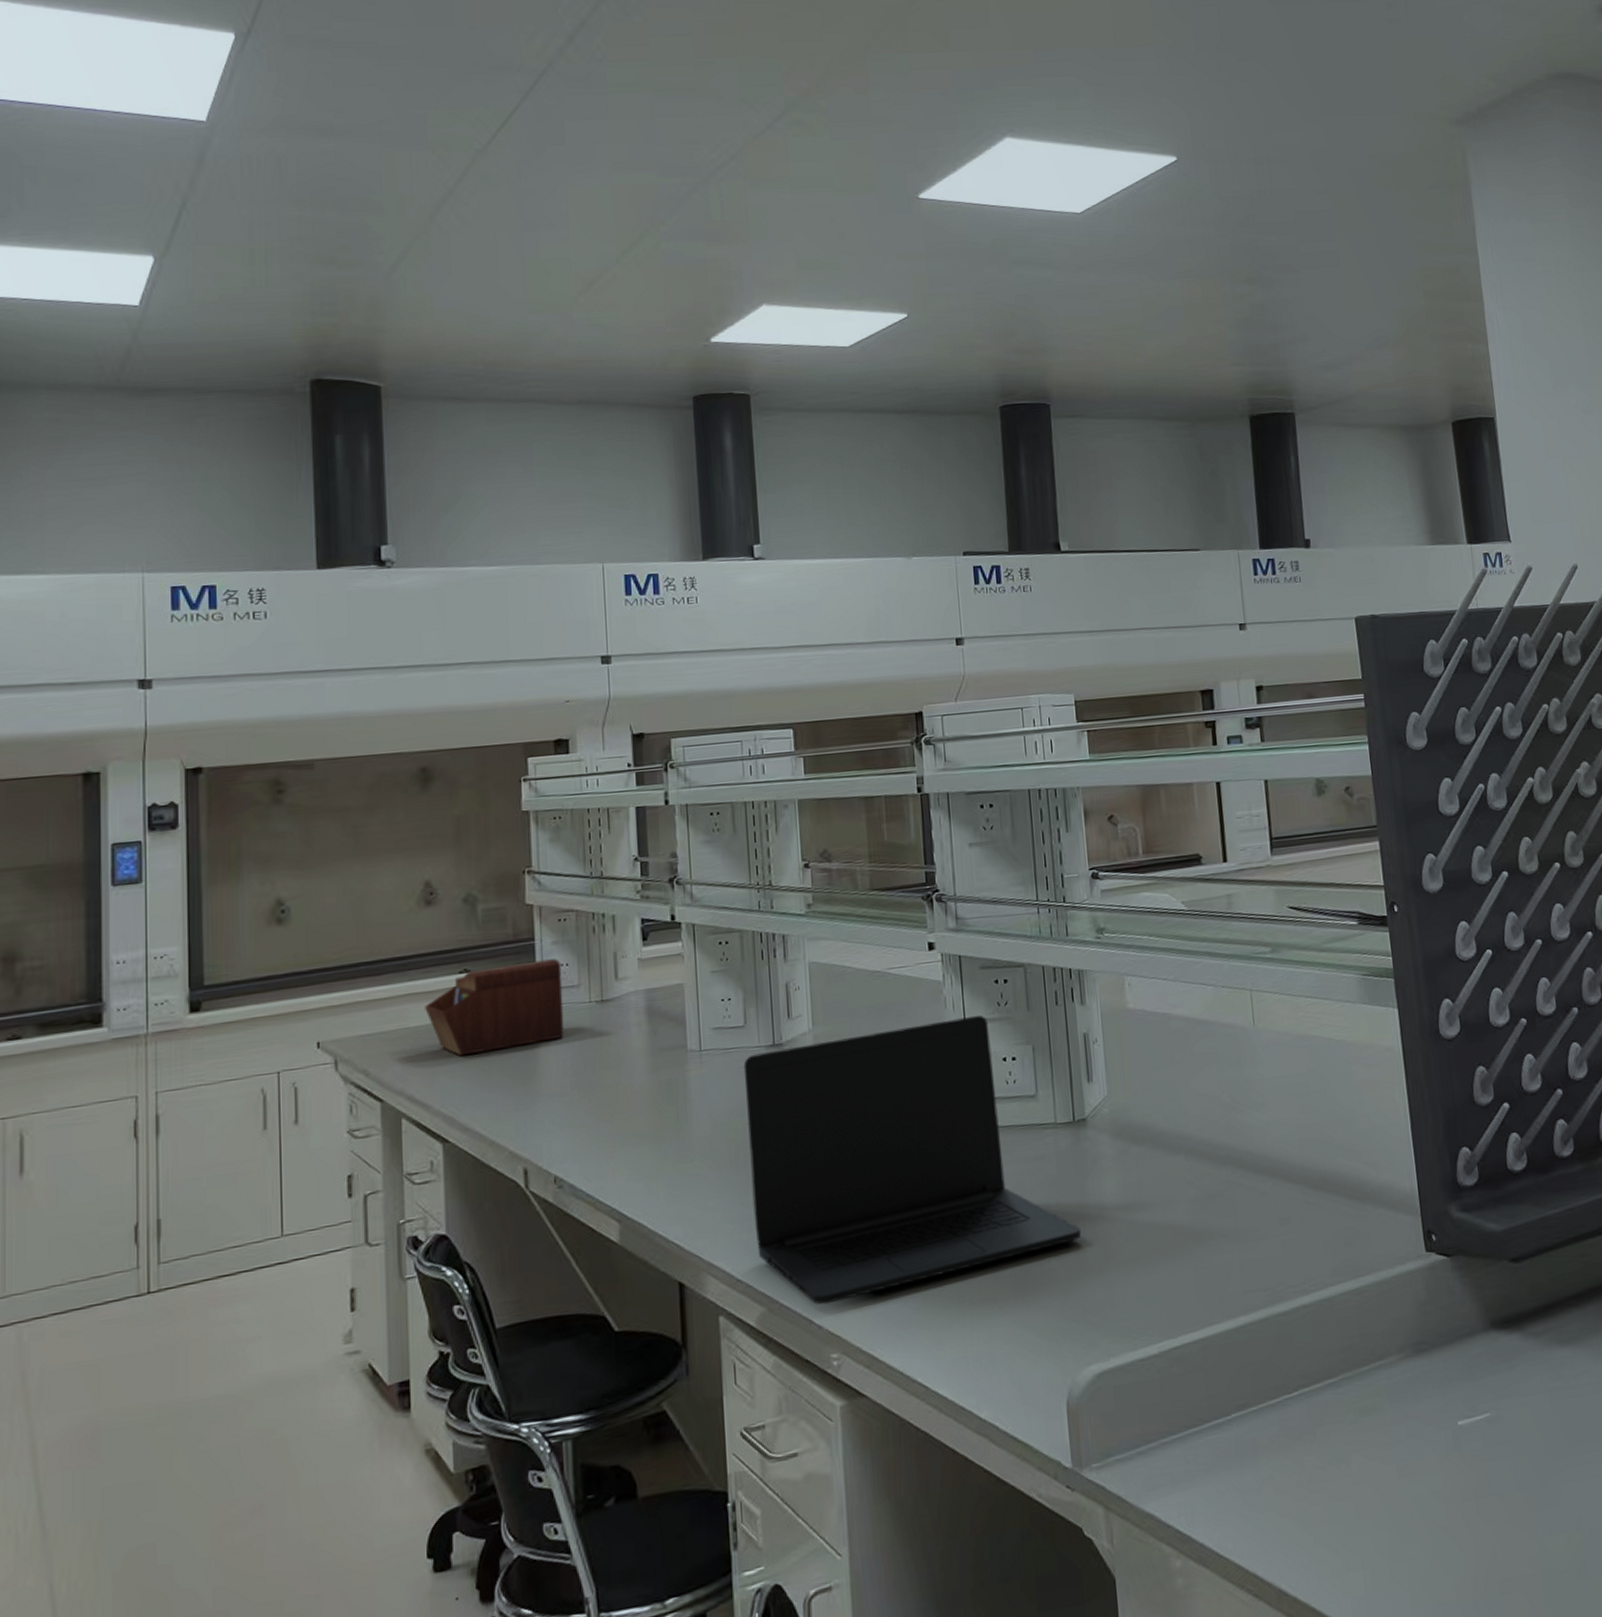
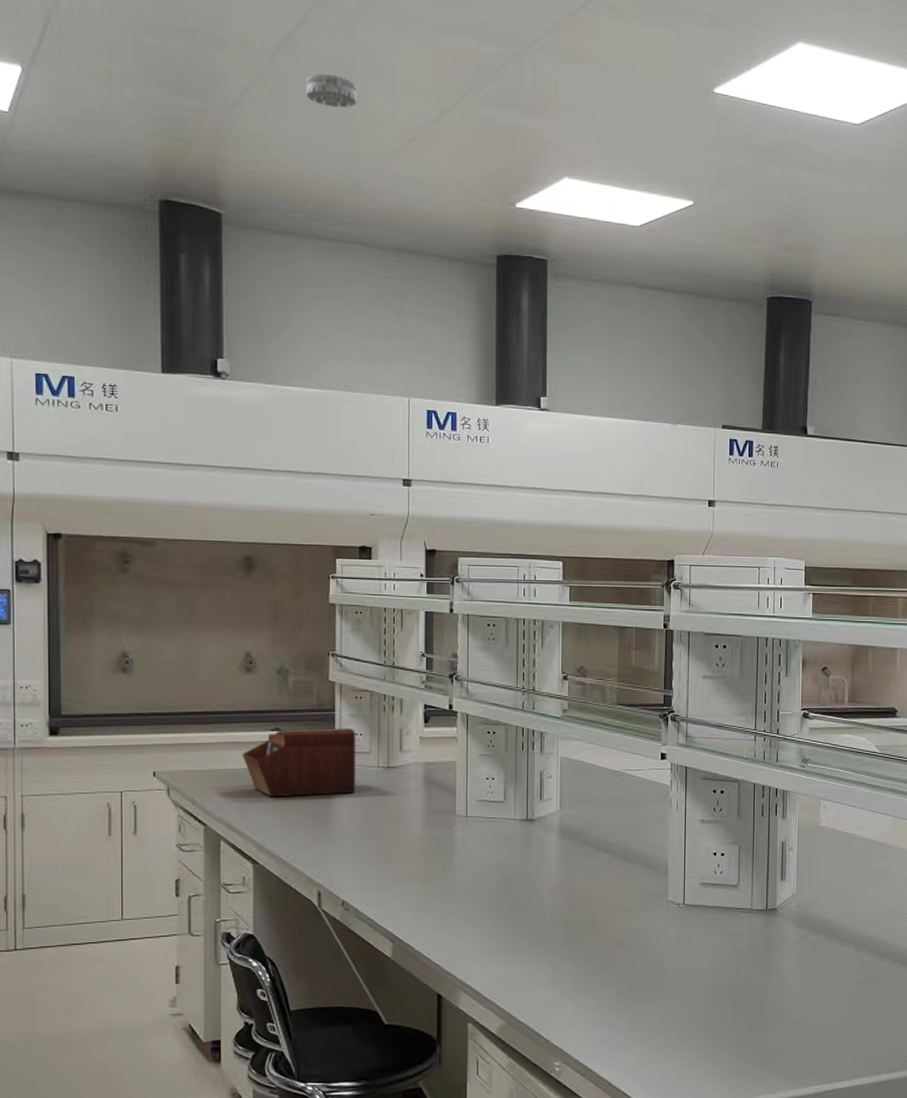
smoke detector: none [470,226,528,261] -> present [306,73,357,108]
laptop: present [743,1015,1082,1305] -> none [501,816,763,1025]

